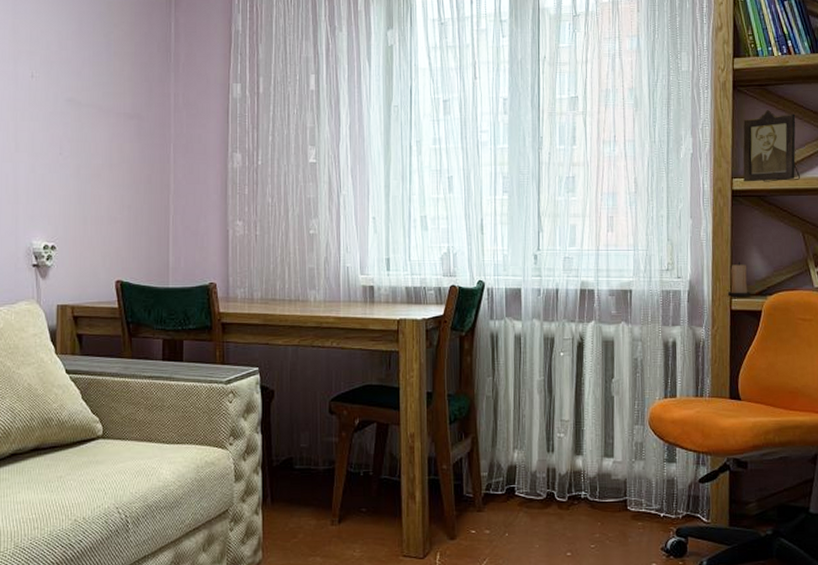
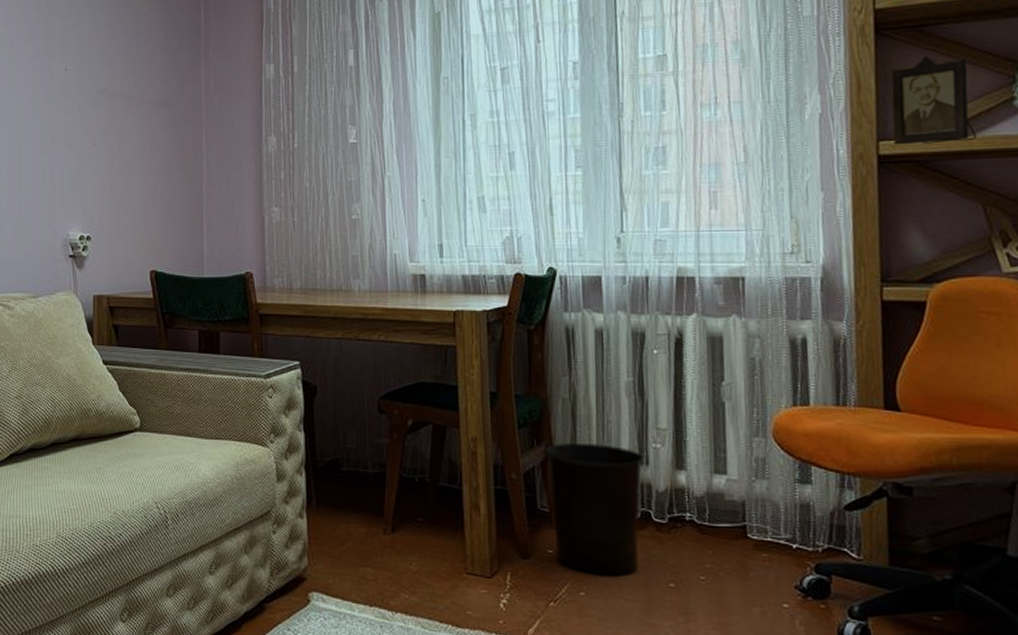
waste bin: none [470,435,551,550] -> present [544,443,645,576]
candle: present [728,261,751,297] -> none [877,241,910,285]

